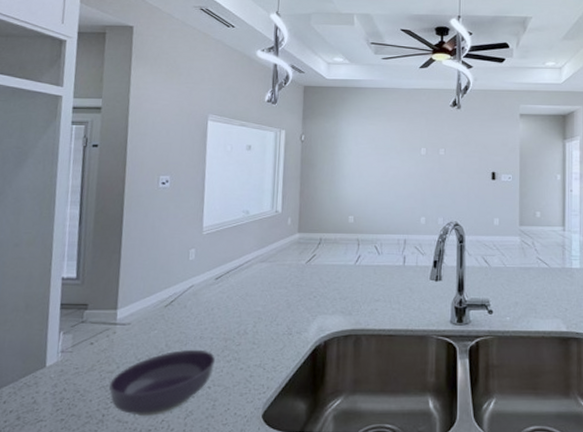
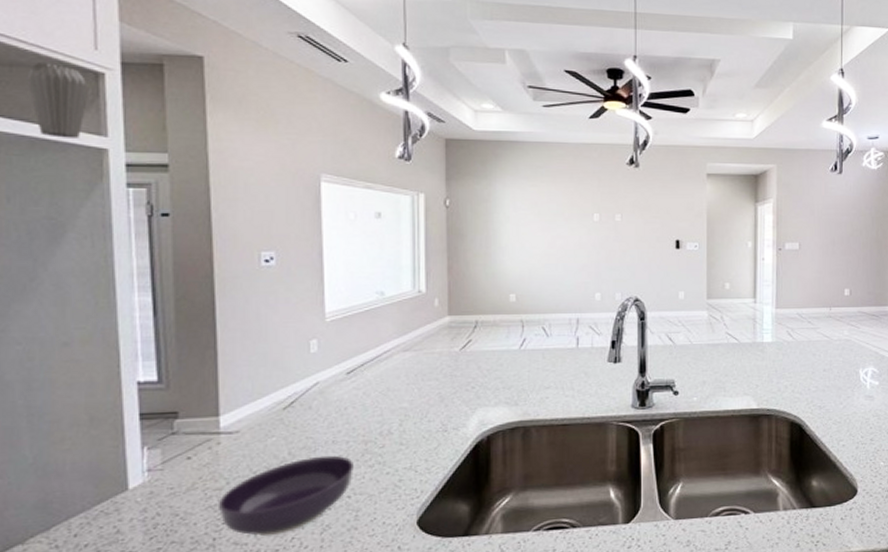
vase: none [15,34,55,88] -> present [26,63,90,138]

